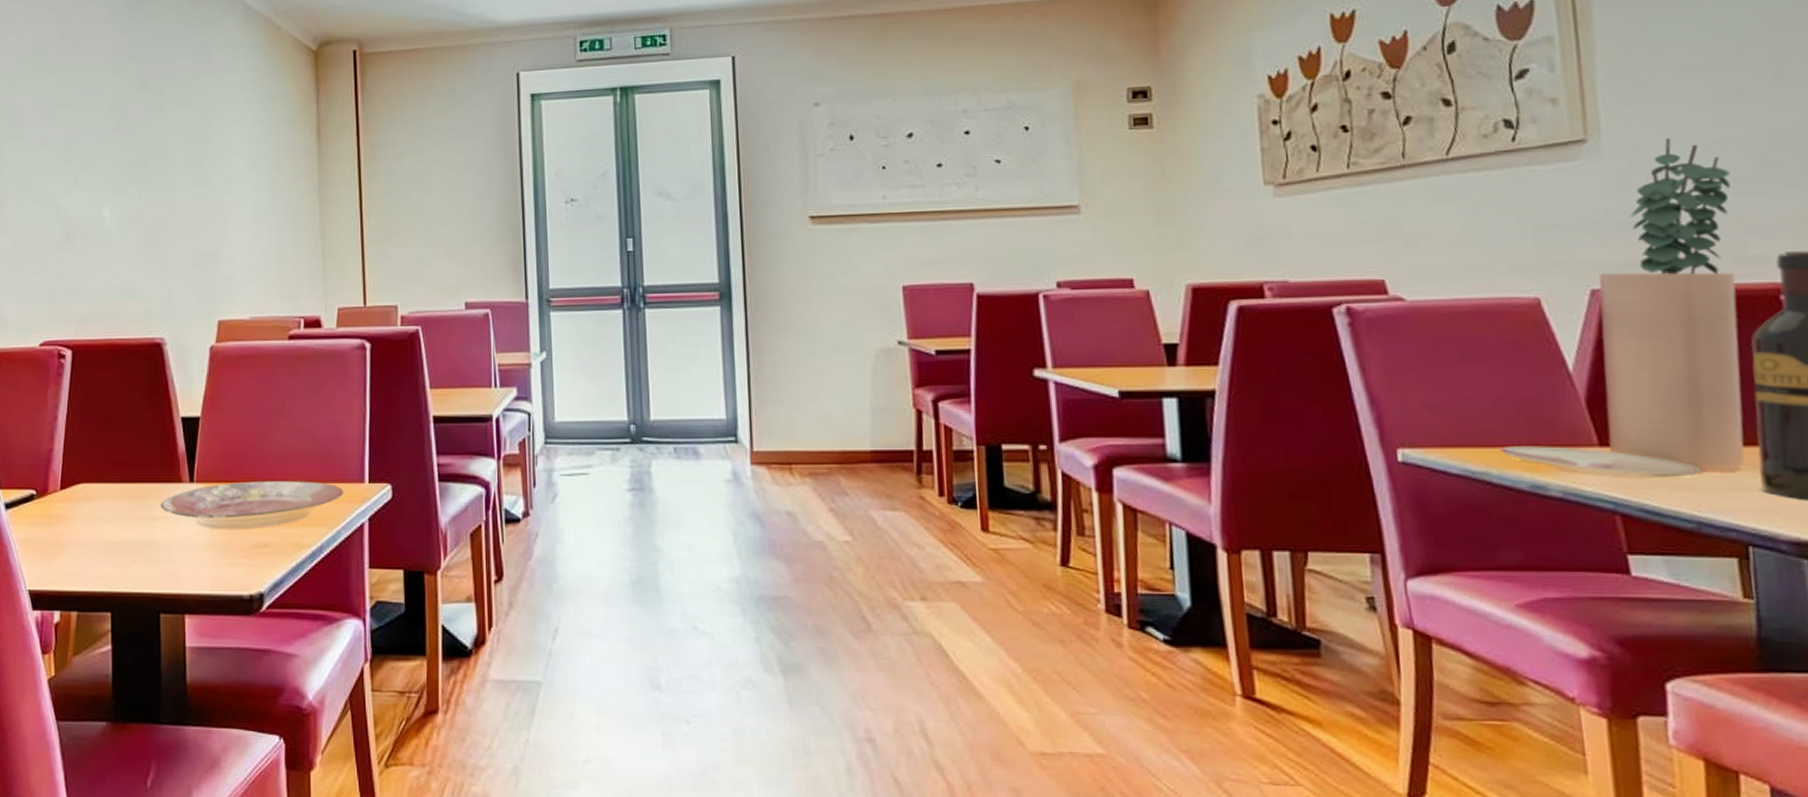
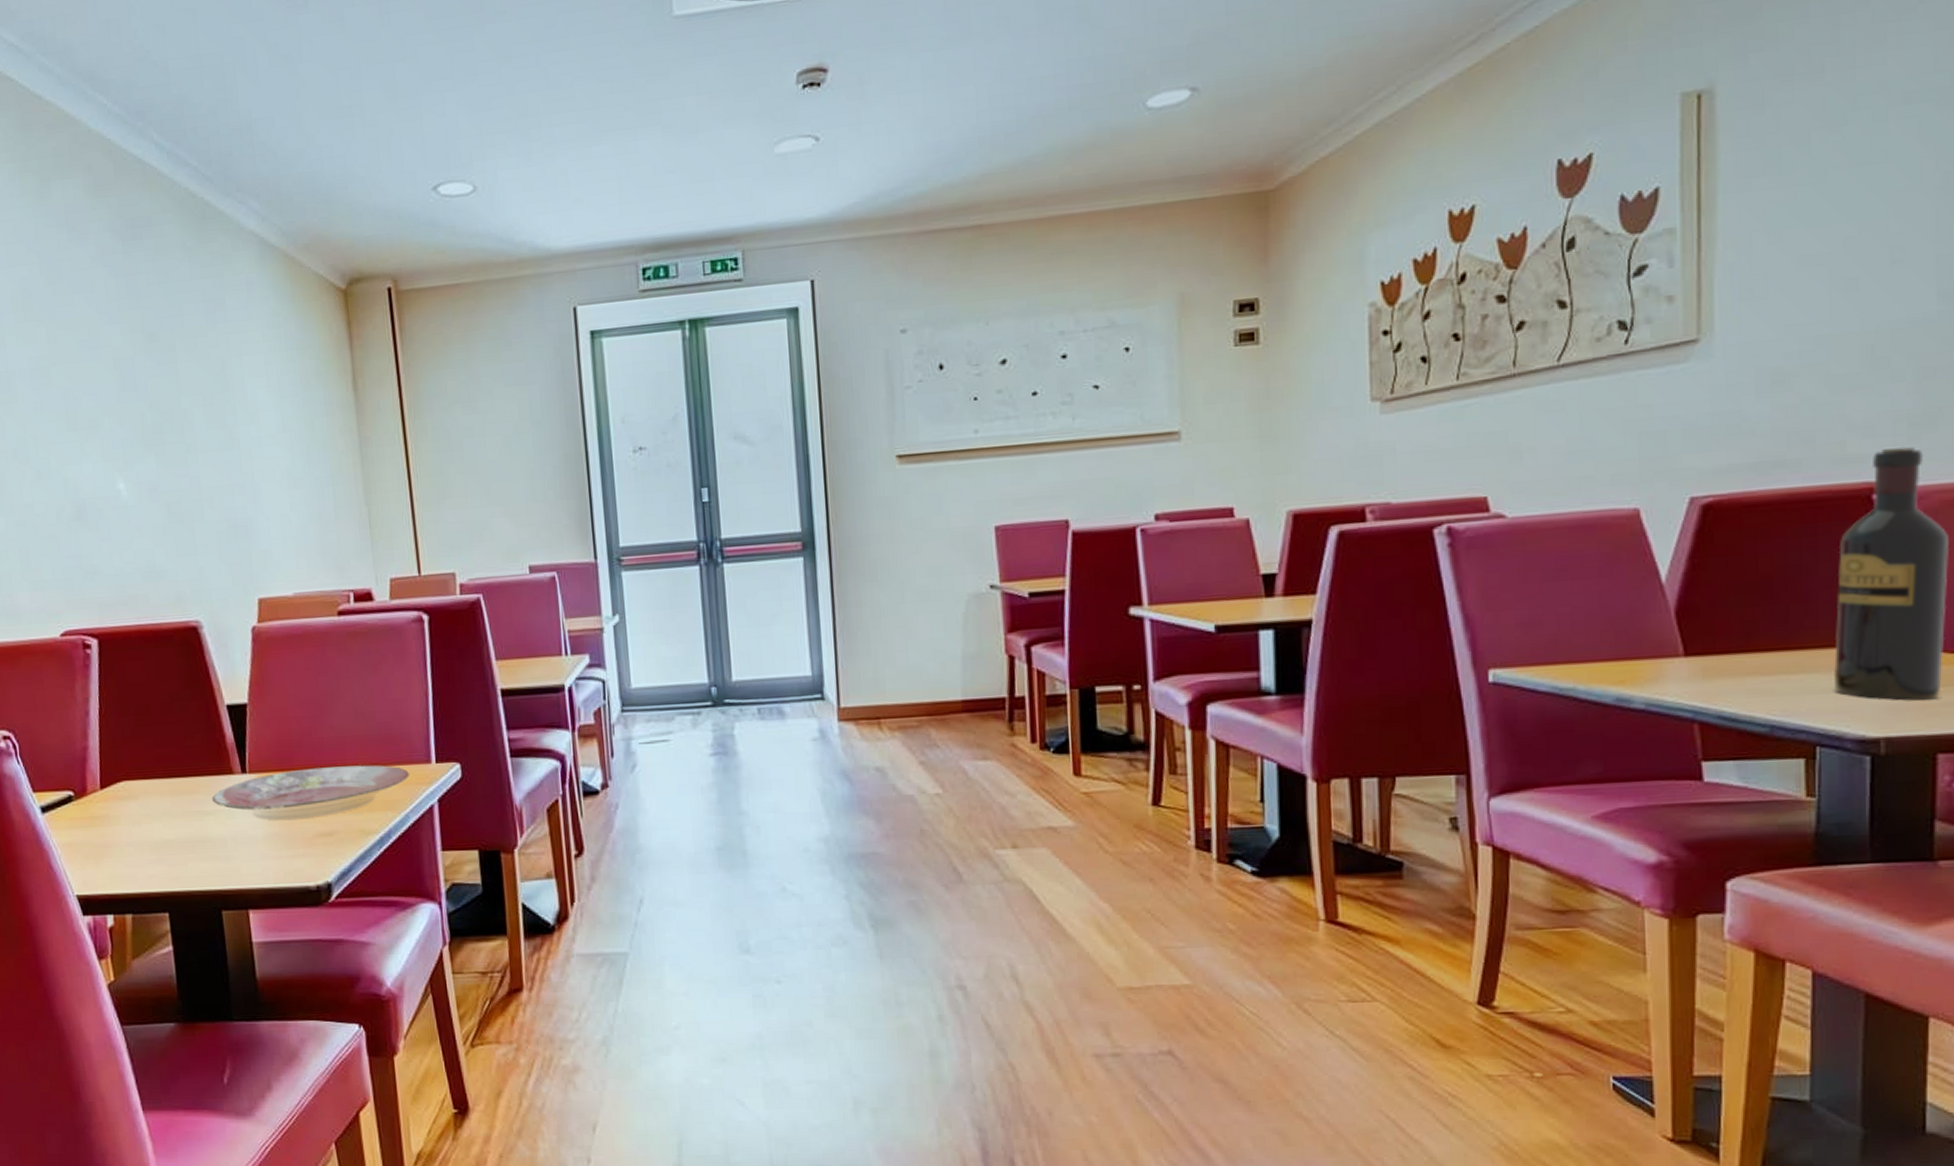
plate: present [1500,446,1701,478] -> none [1588,659,1779,687]
vase: present [1599,137,1745,473] -> none [1694,333,1838,677]

